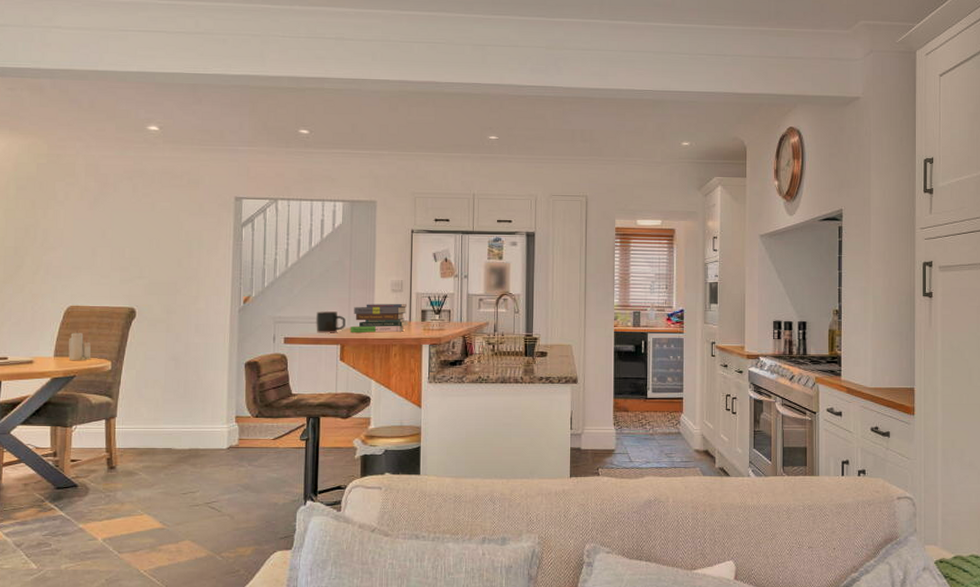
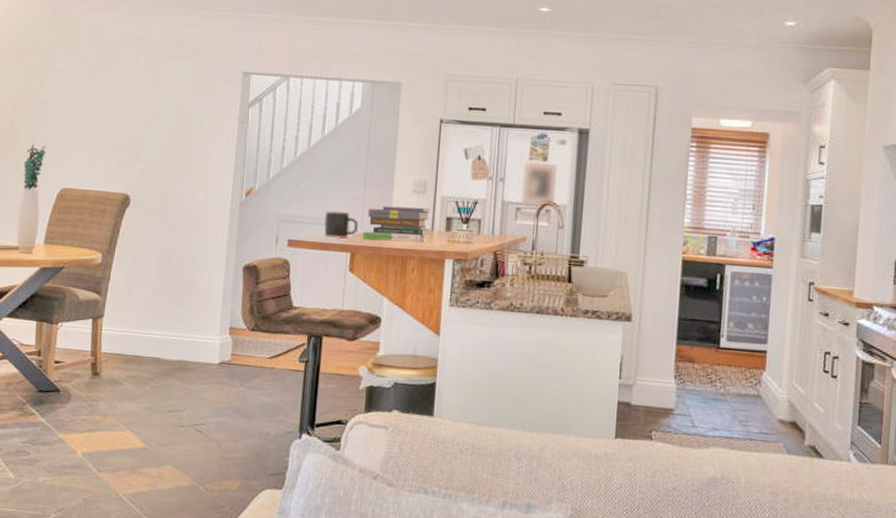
vase: none [25,268,51,367] -> present [16,143,46,254]
candle: present [68,331,92,361] -> none [58,216,82,251]
bowl: none [526,342,568,367] -> present [570,266,623,298]

